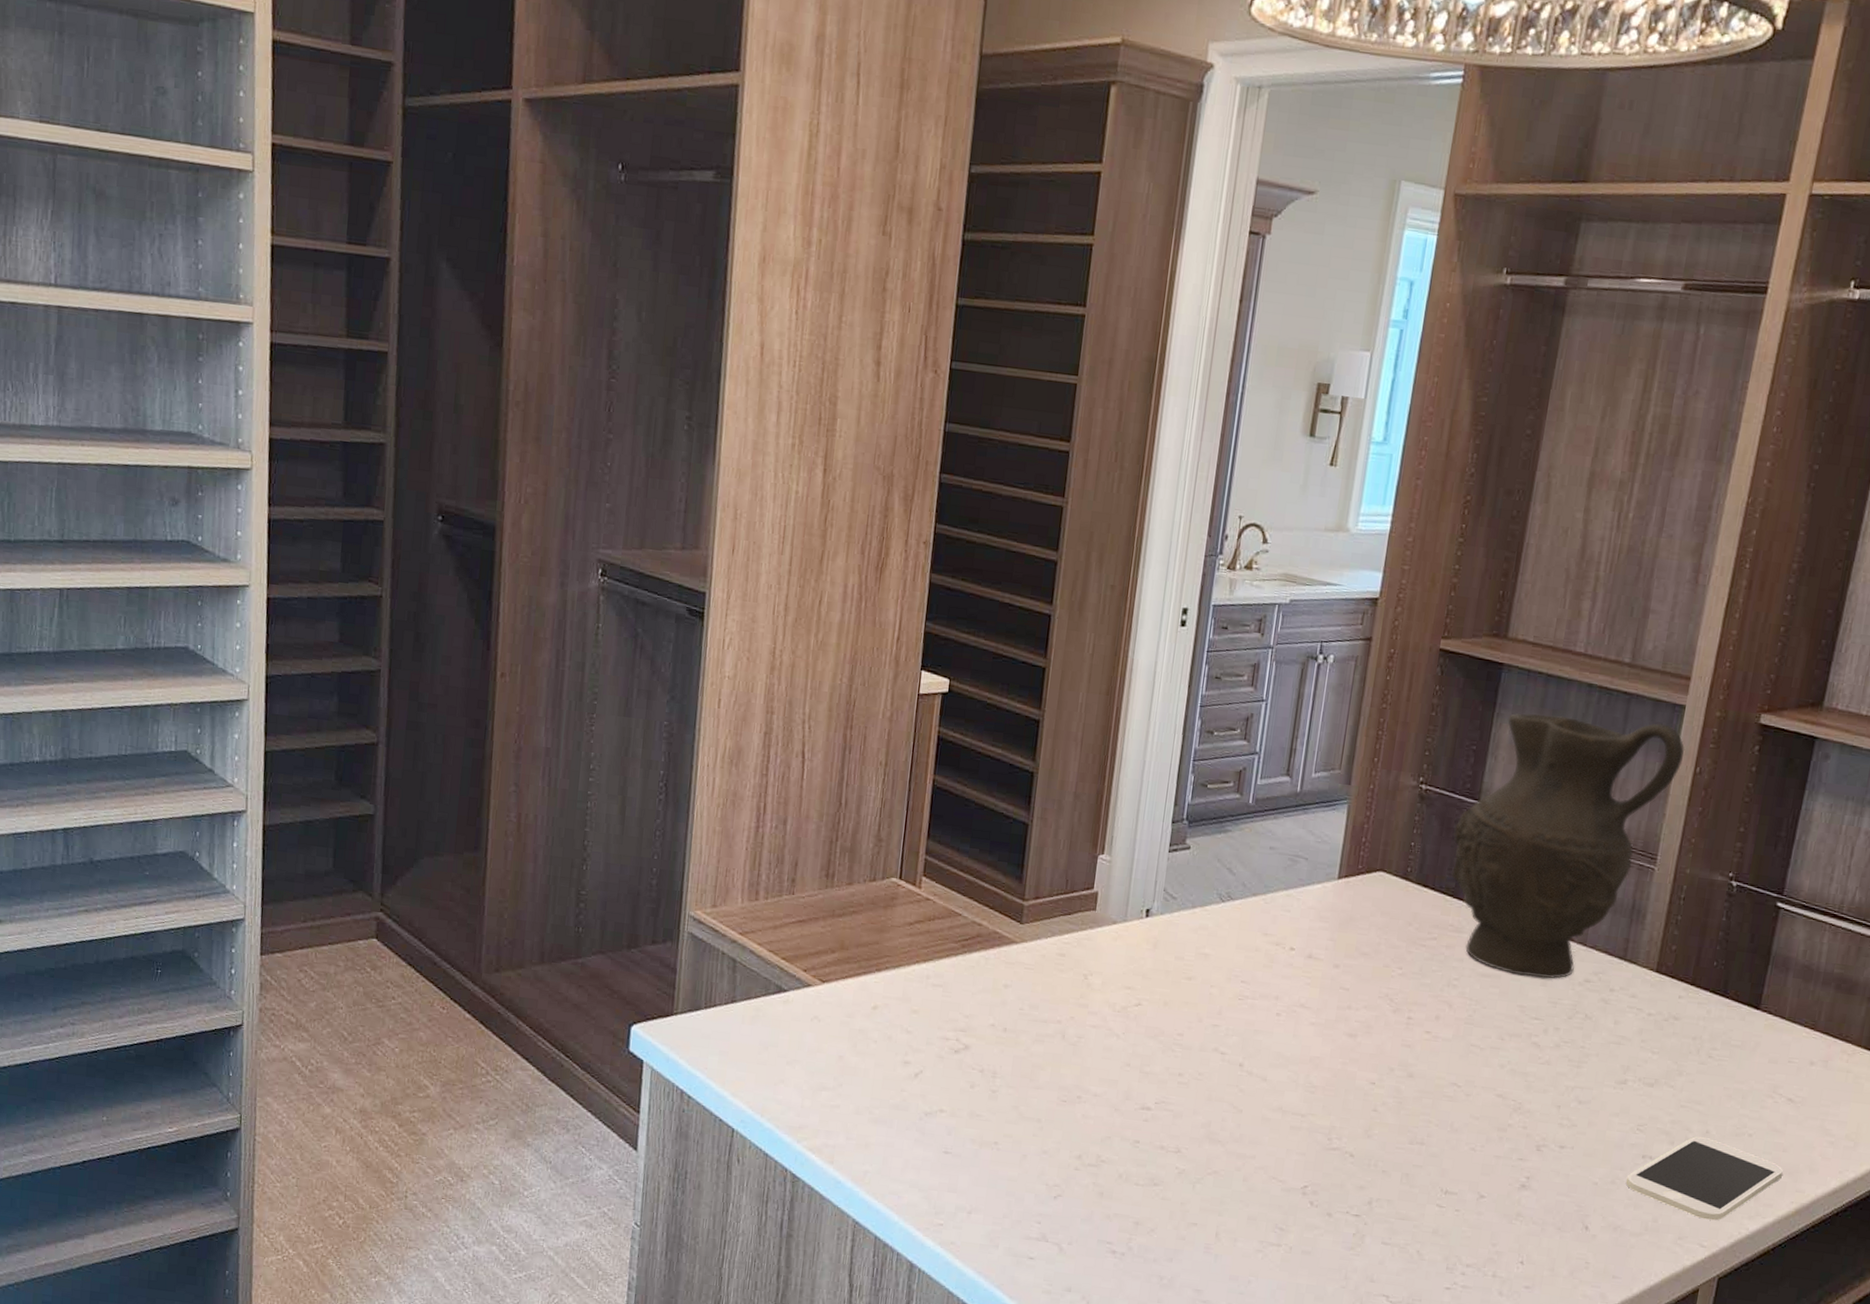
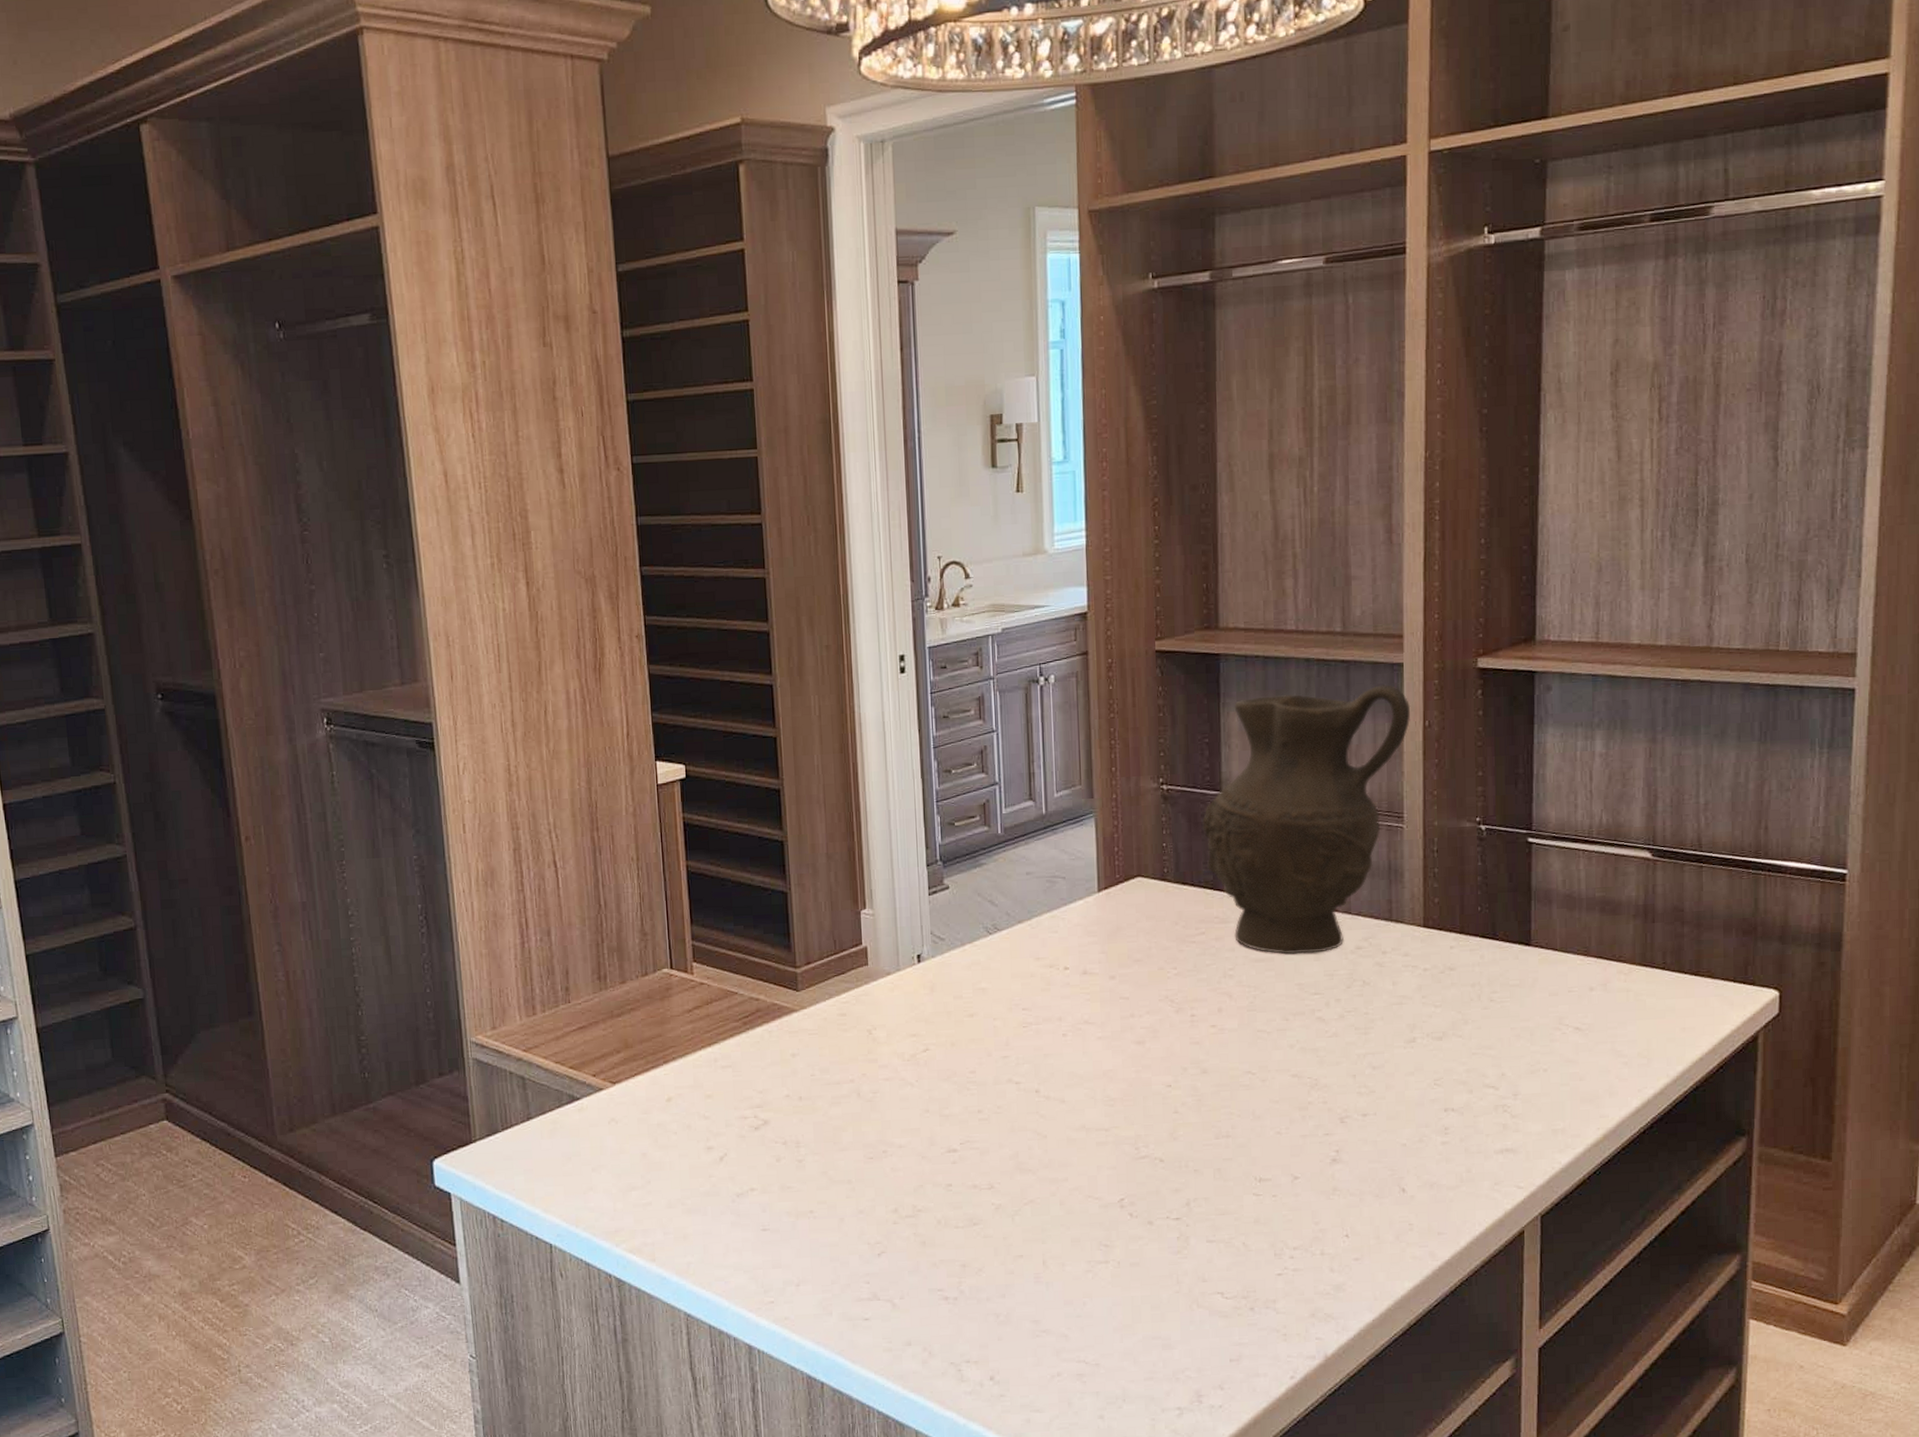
smartphone: present [1625,1136,1783,1221] -> none [1433,1080,1584,1161]

